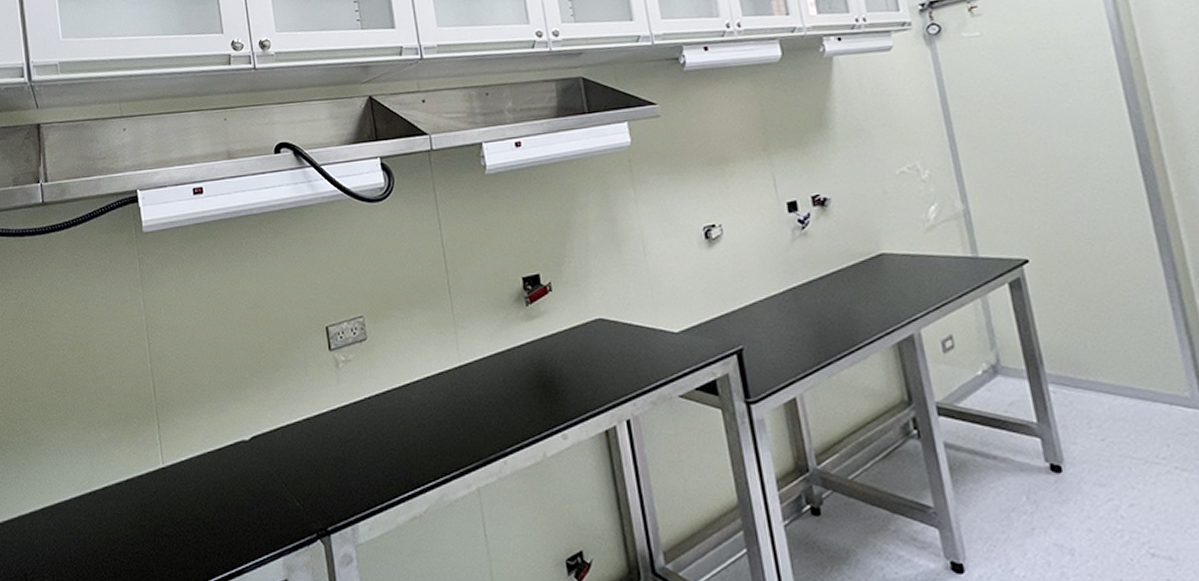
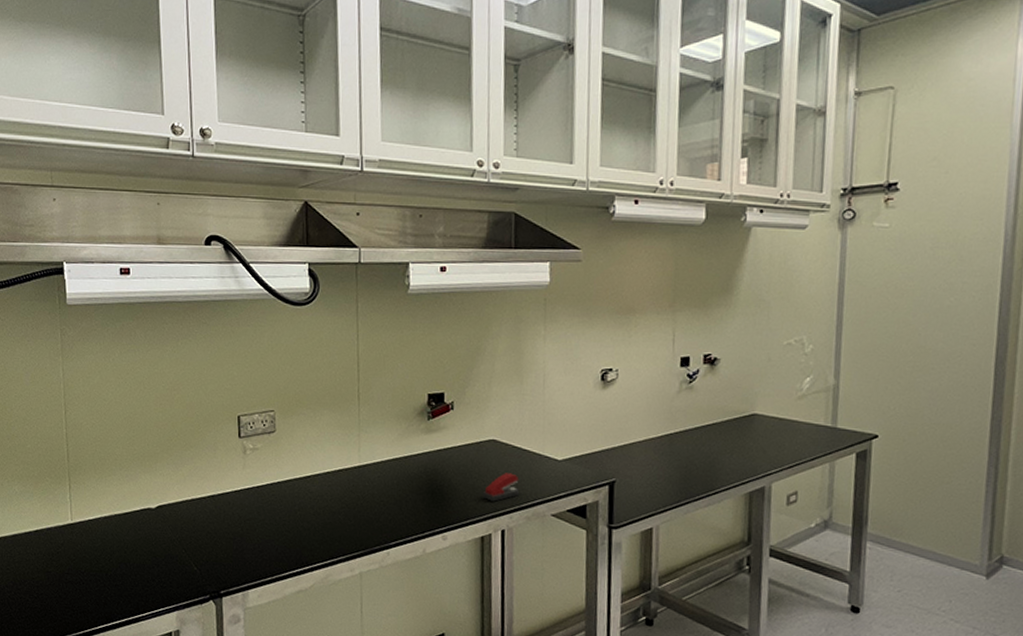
stapler: none [598,354,640,389] -> present [482,473,520,502]

